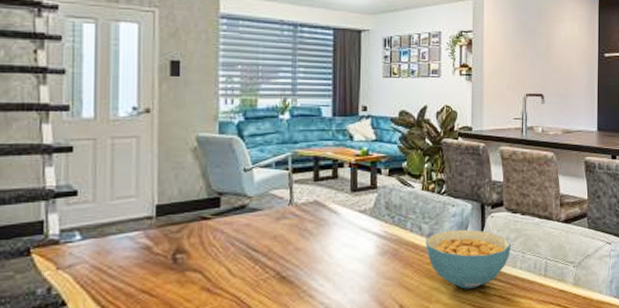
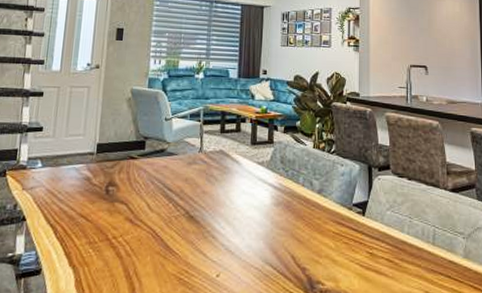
cereal bowl: present [425,229,511,289] -> none [316,188,398,248]

